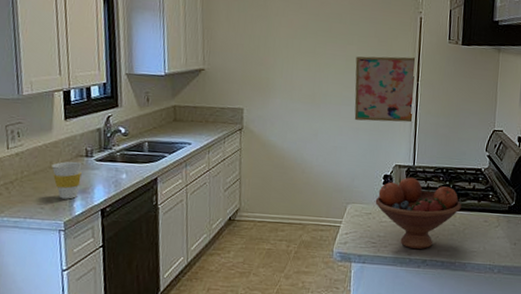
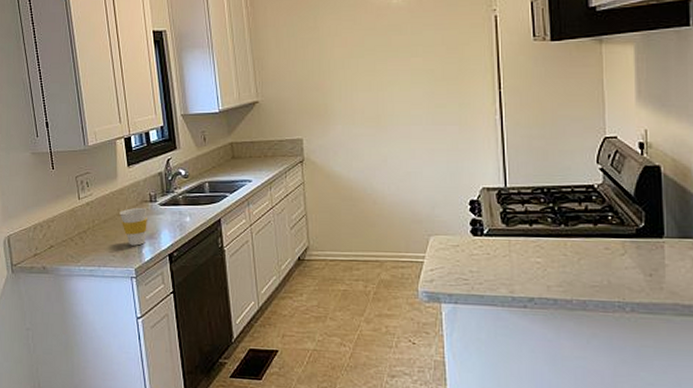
wall art: present [354,56,415,123] -> none [422,62,497,140]
fruit bowl: present [375,177,462,250] -> none [462,201,572,286]

